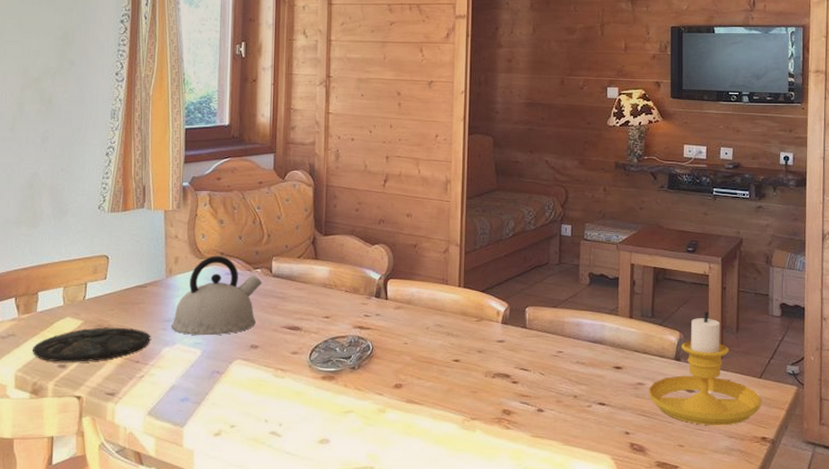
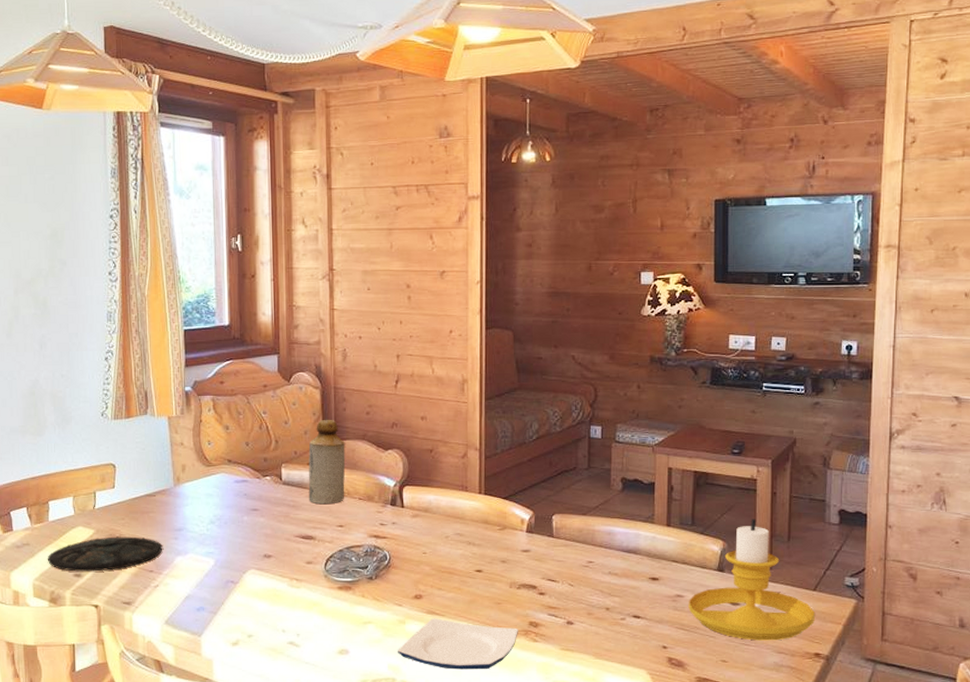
kettle: present [171,255,262,336] -> none [183,463,273,545]
bottle: none [297,215,334,297] -> present [308,419,346,505]
plate: none [377,407,492,458] -> present [398,618,518,670]

